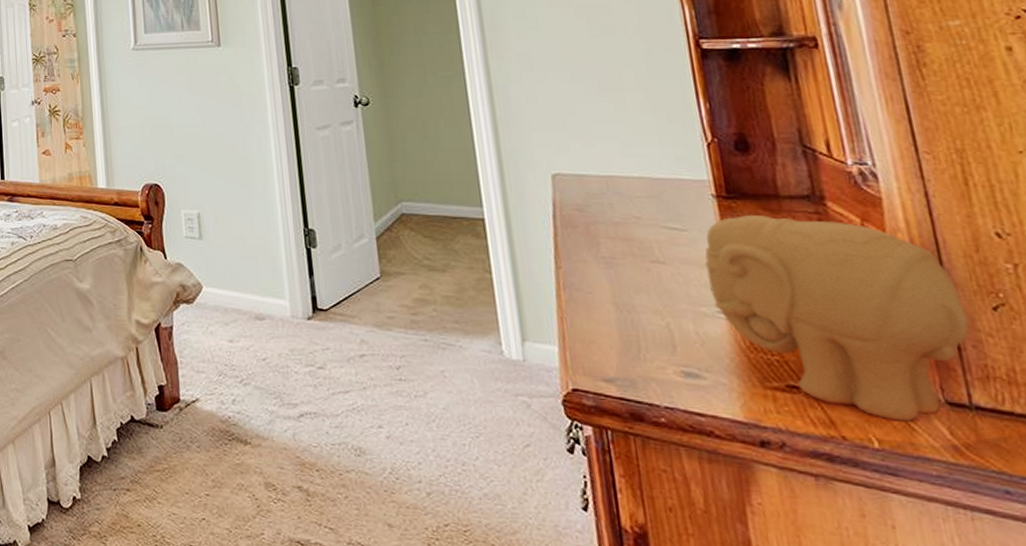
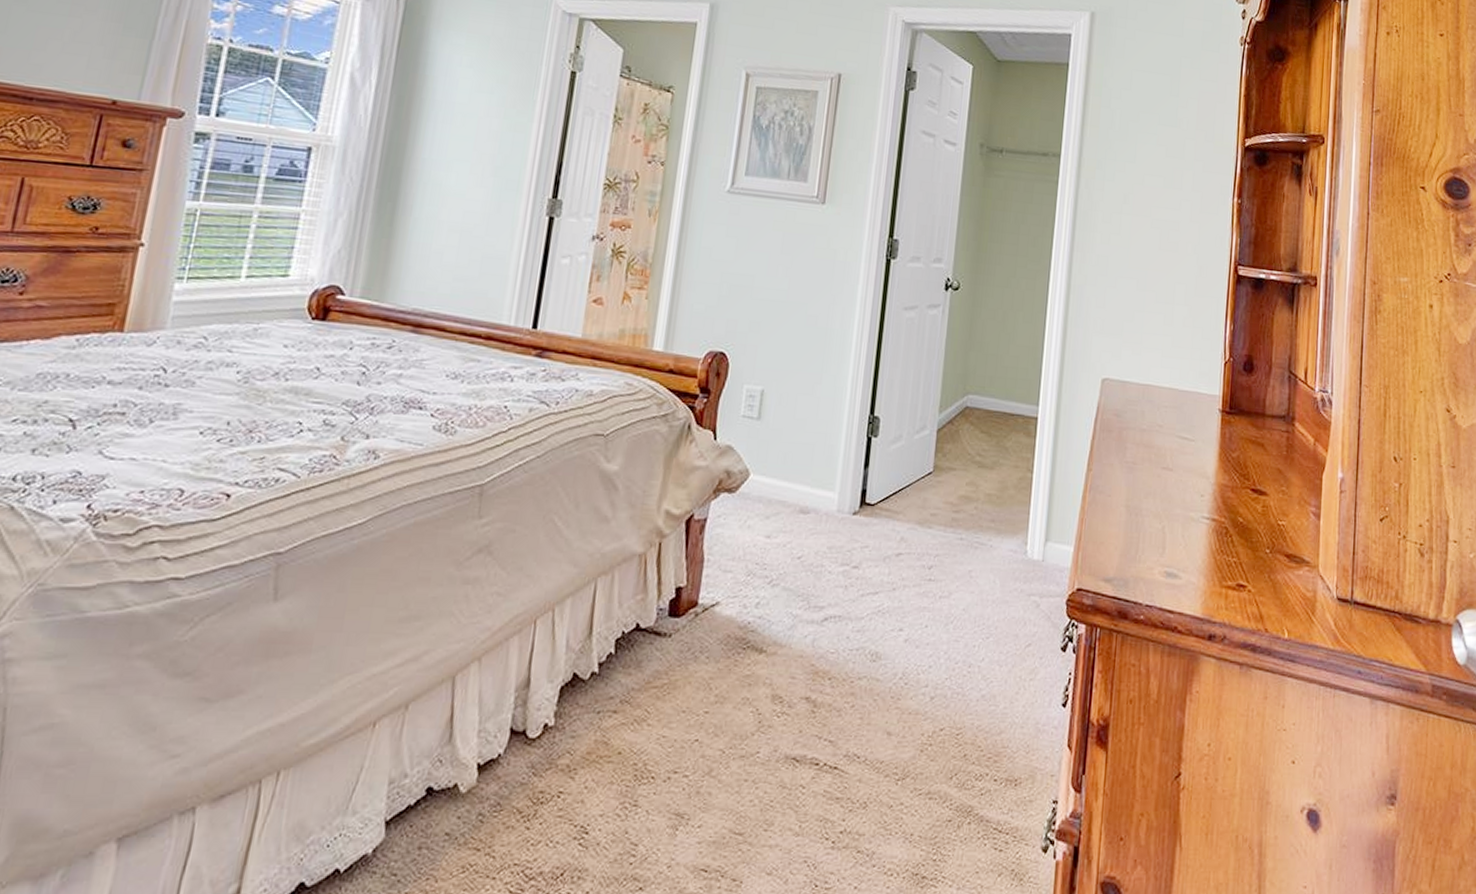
decorative figurine: present [704,215,969,422] -> none [1201,430,1364,615]

